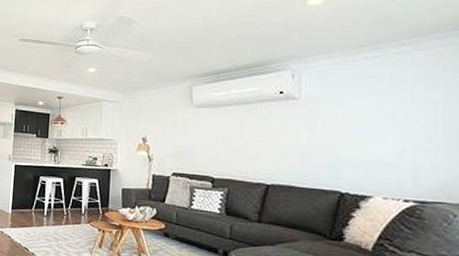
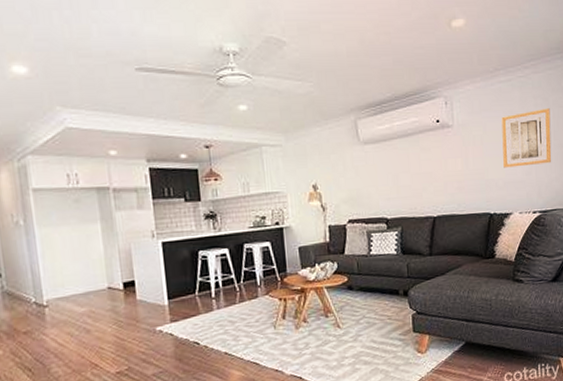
wall art: none [364,88,438,149] -> present [501,108,552,168]

